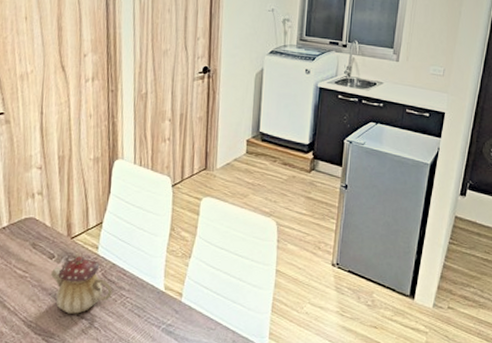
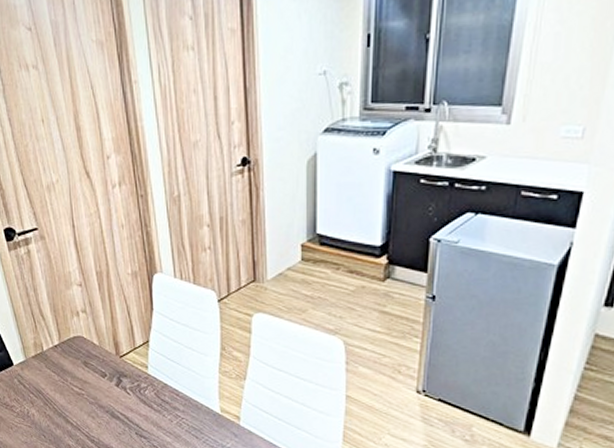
teapot: present [50,255,112,314] -> none [105,375,167,432]

